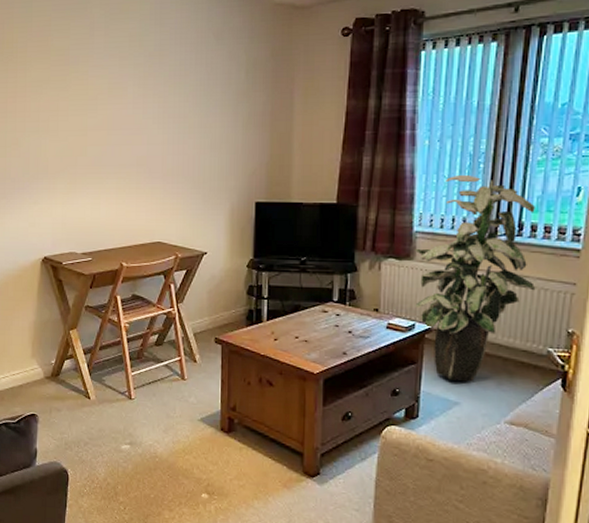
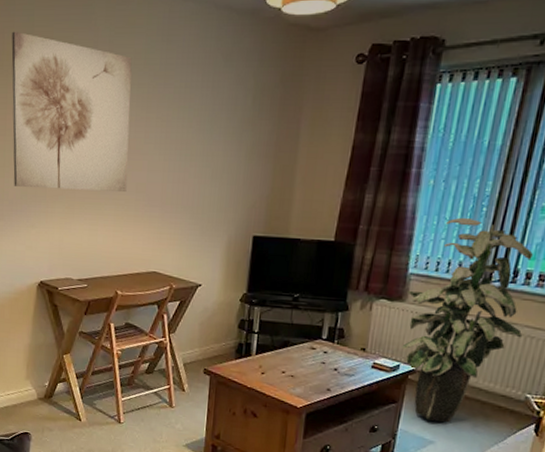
wall art: none [11,21,128,166] -> present [11,31,132,191]

